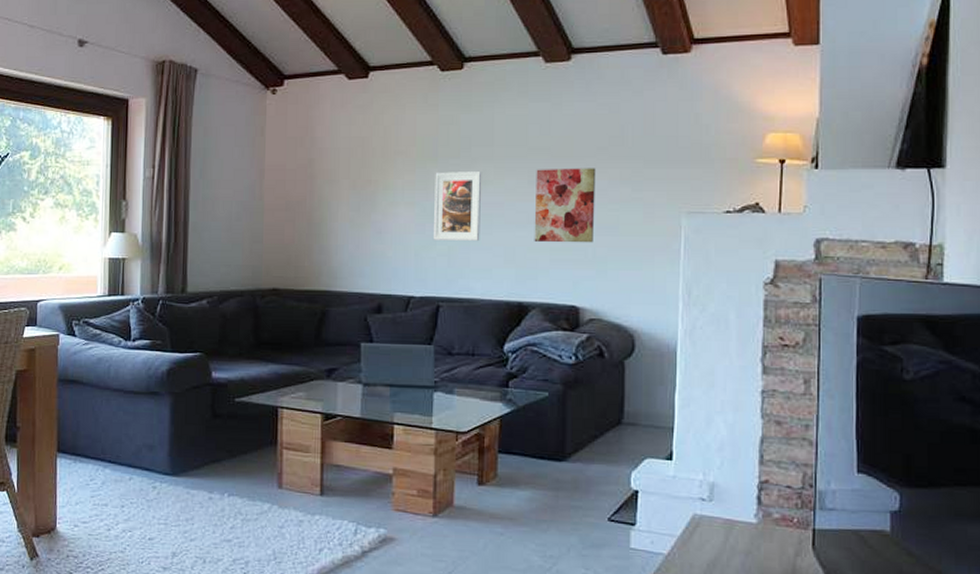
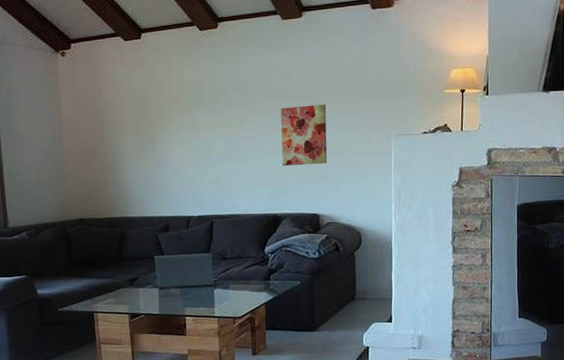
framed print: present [432,170,482,241] -> none [202,111,241,170]

